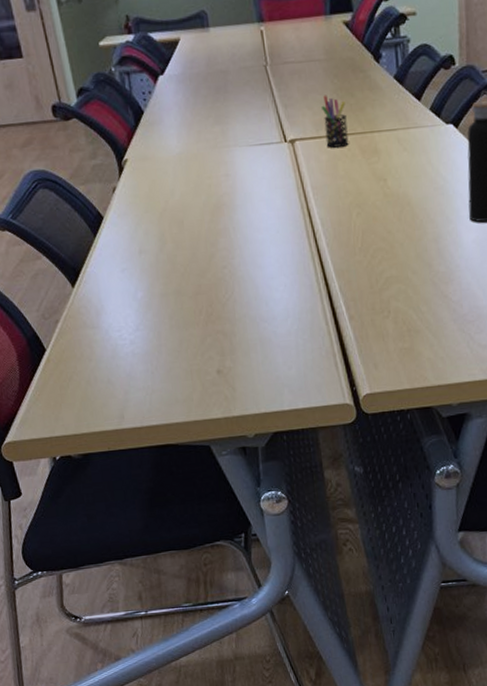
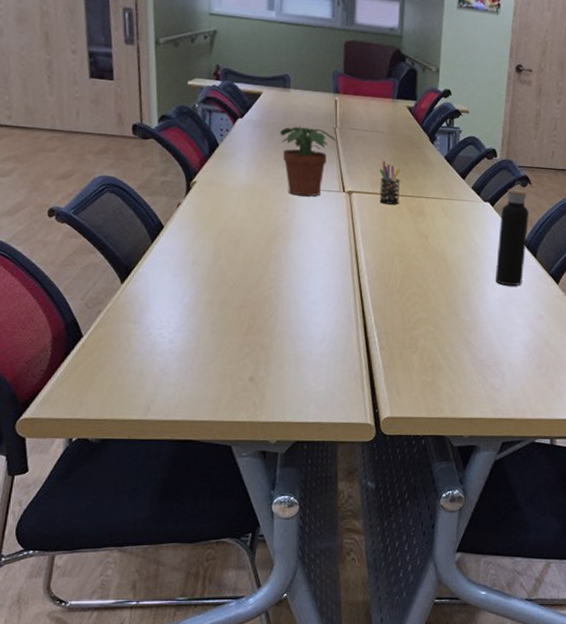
potted plant: none [205,70,268,156] -> present [279,126,336,197]

